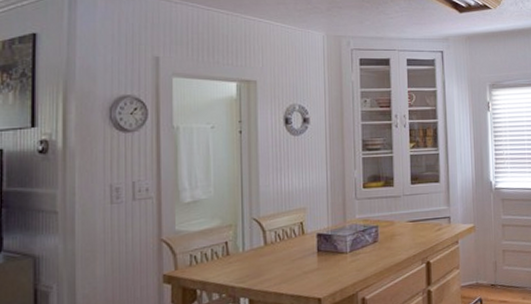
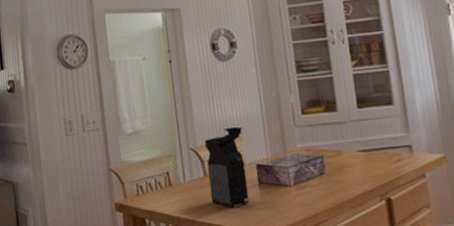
coffee maker: none [268,198,308,275] -> present [205,126,250,208]

